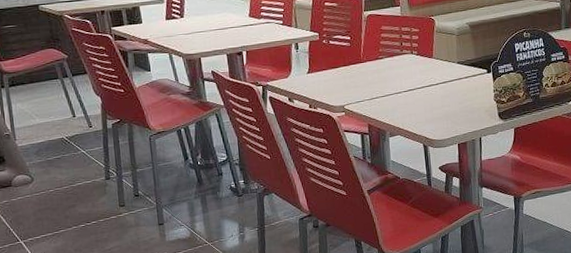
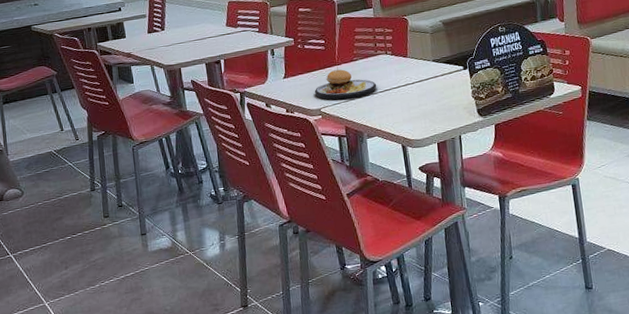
burger: none [338,62,401,98] -> present [314,64,377,100]

